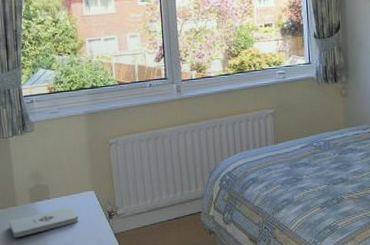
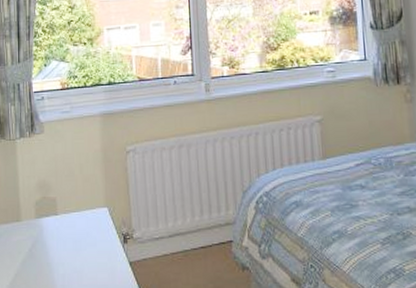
notepad: present [9,206,79,238] -> none [12,225,89,260]

